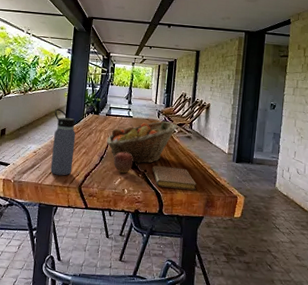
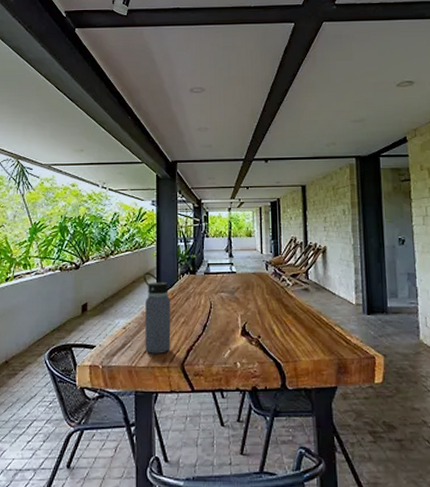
fruit basket: present [107,121,178,164] -> none [209,274,291,329]
apple: present [113,151,133,174] -> none [219,315,243,343]
notebook: present [152,165,196,190] -> none [267,328,323,355]

